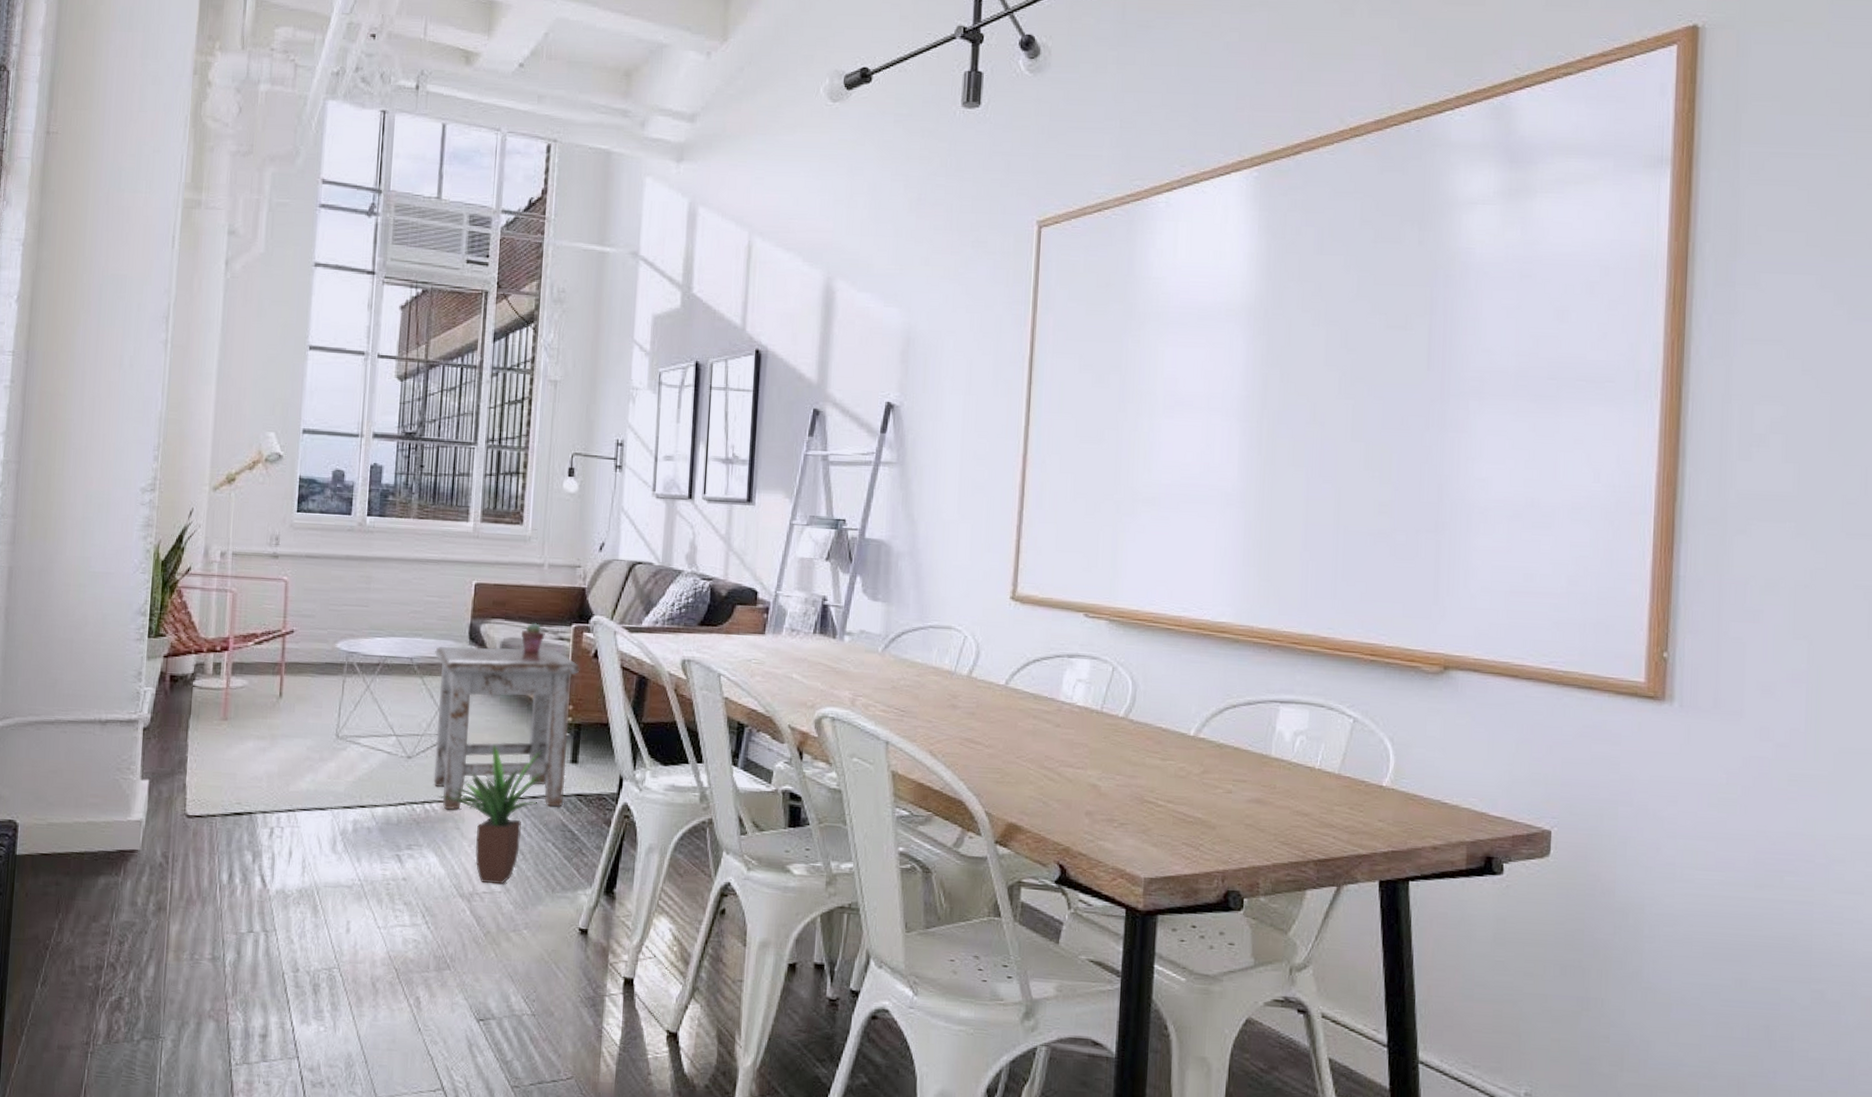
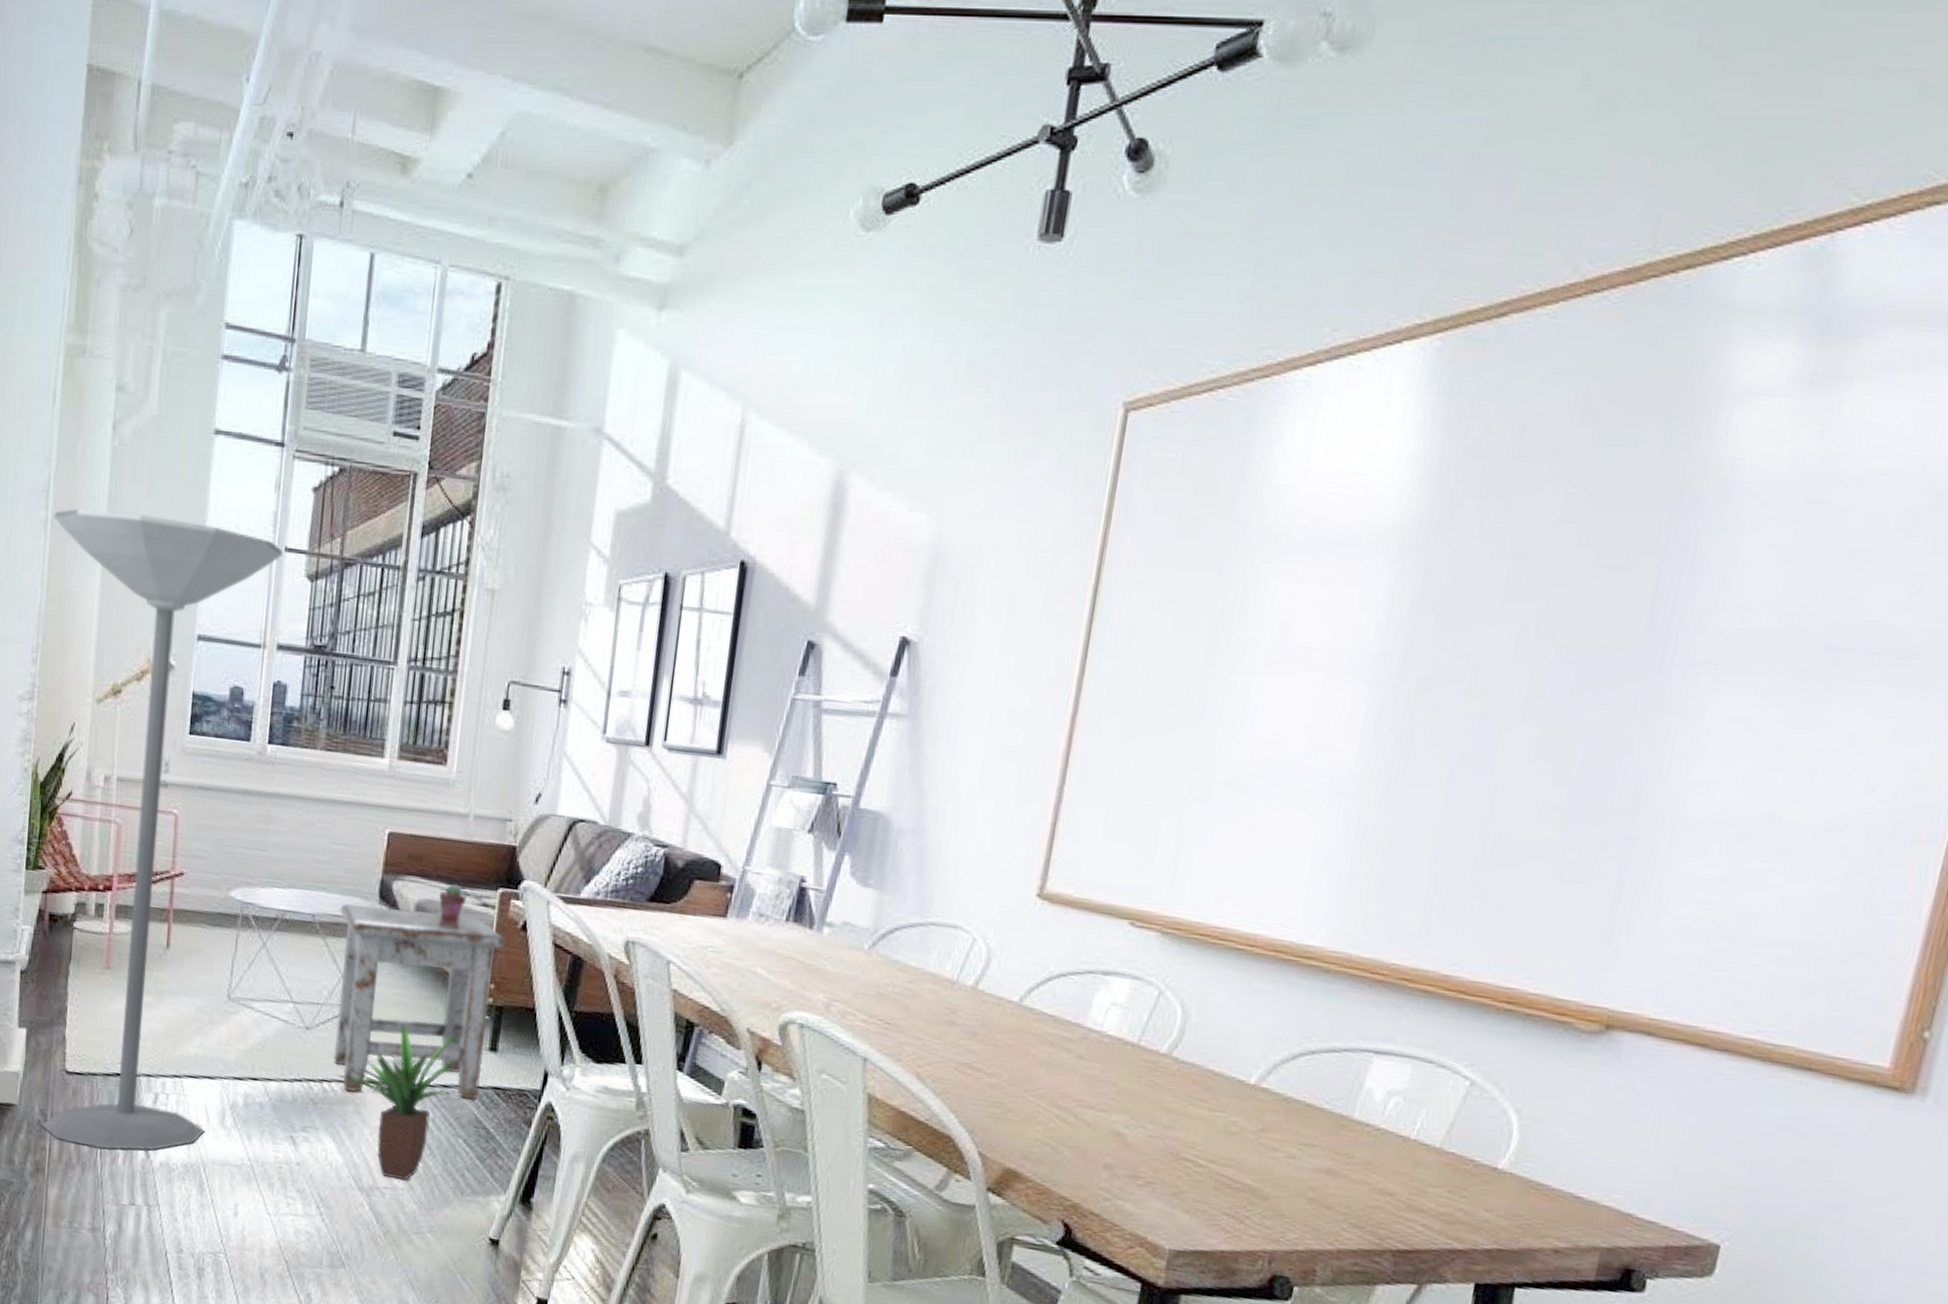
floor lamp: none [163,330,376,884] -> present [41,508,283,1151]

